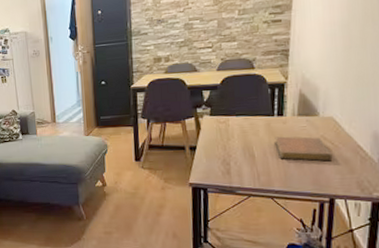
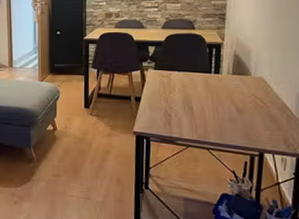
notebook: present [274,136,333,162] -> none [211,92,263,118]

